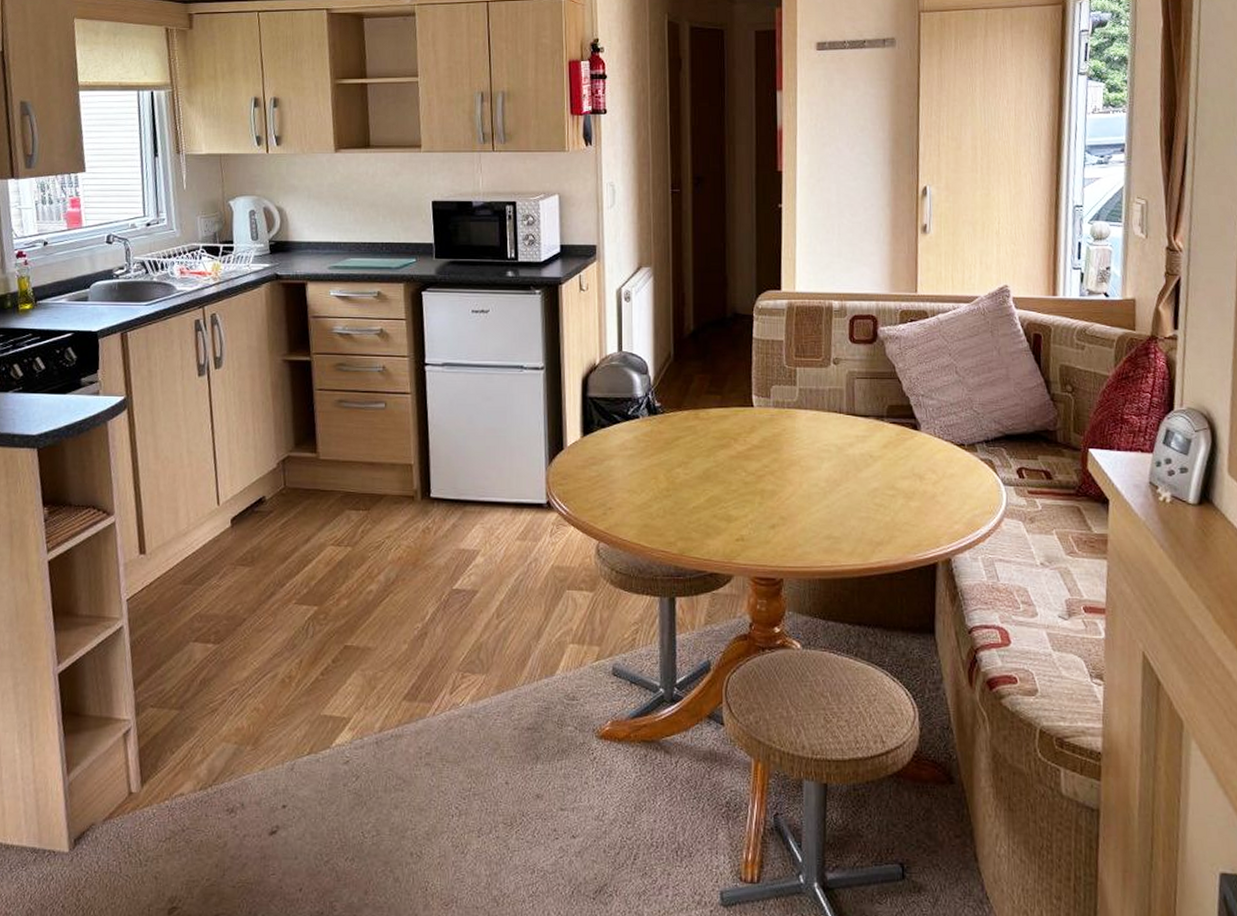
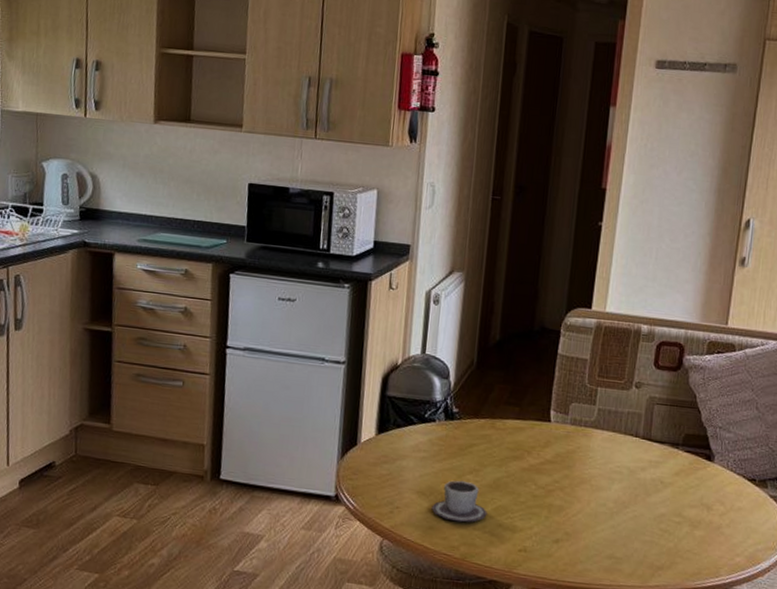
cup: none [644,474,700,517] -> present [431,480,488,522]

